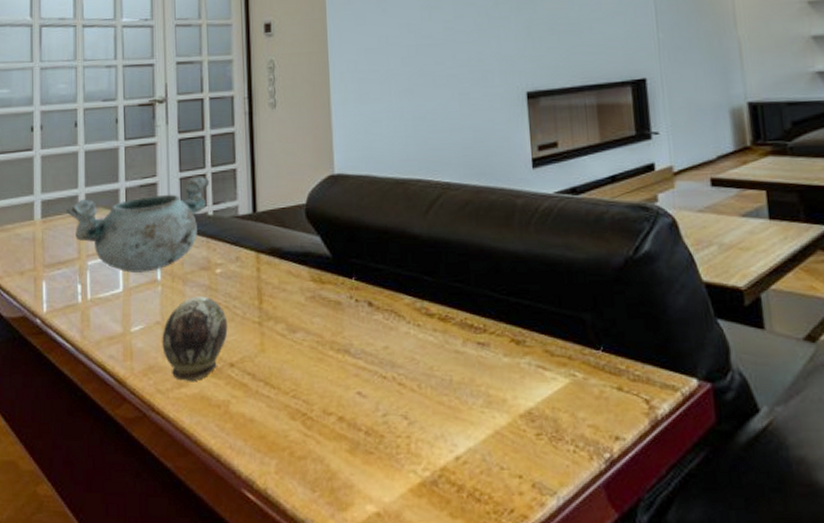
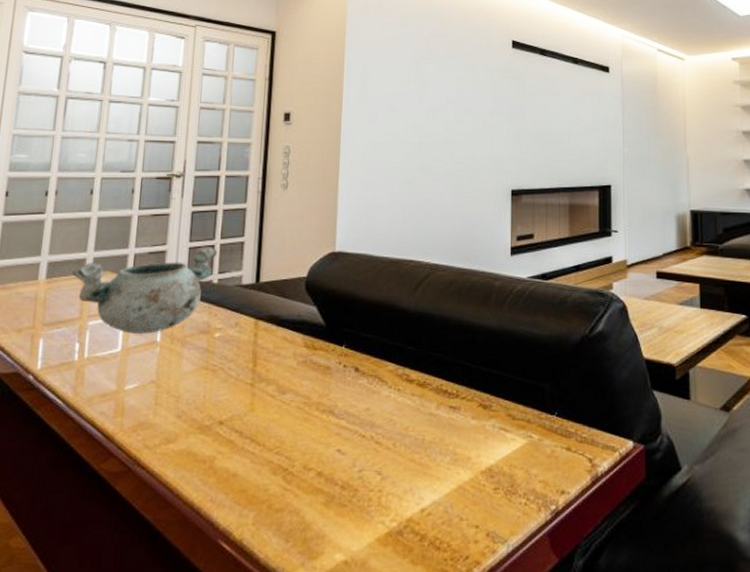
decorative egg: present [162,296,228,382] -> none [154,358,221,438]

